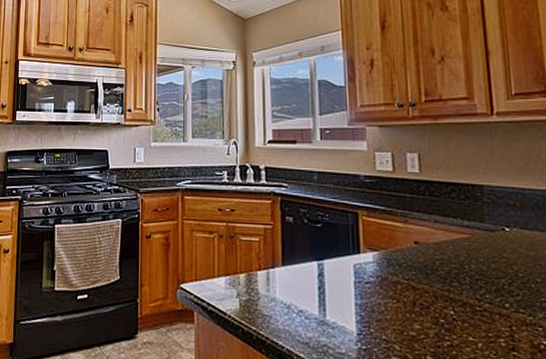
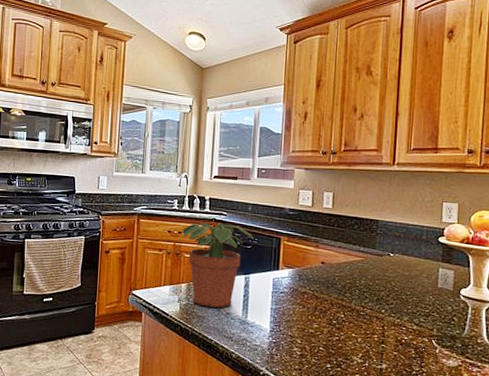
potted plant: none [235,197,325,304] -> present [182,223,254,308]

